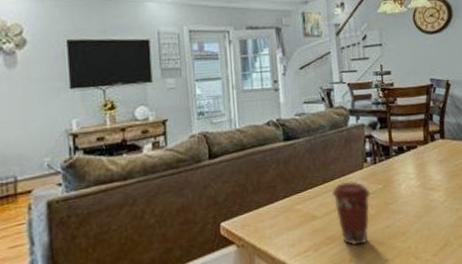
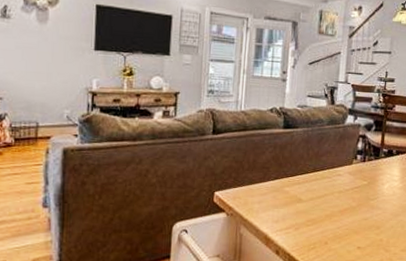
coffee cup: present [332,181,371,246] -> none [320,173,355,231]

